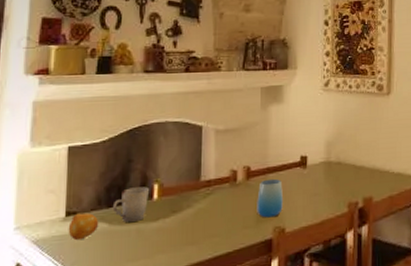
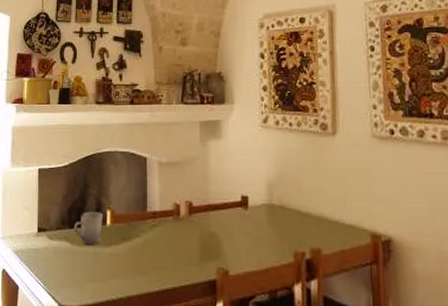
fruit: present [68,212,98,241] -> none [40,230,62,256]
cup: present [257,178,284,218] -> none [200,216,226,257]

